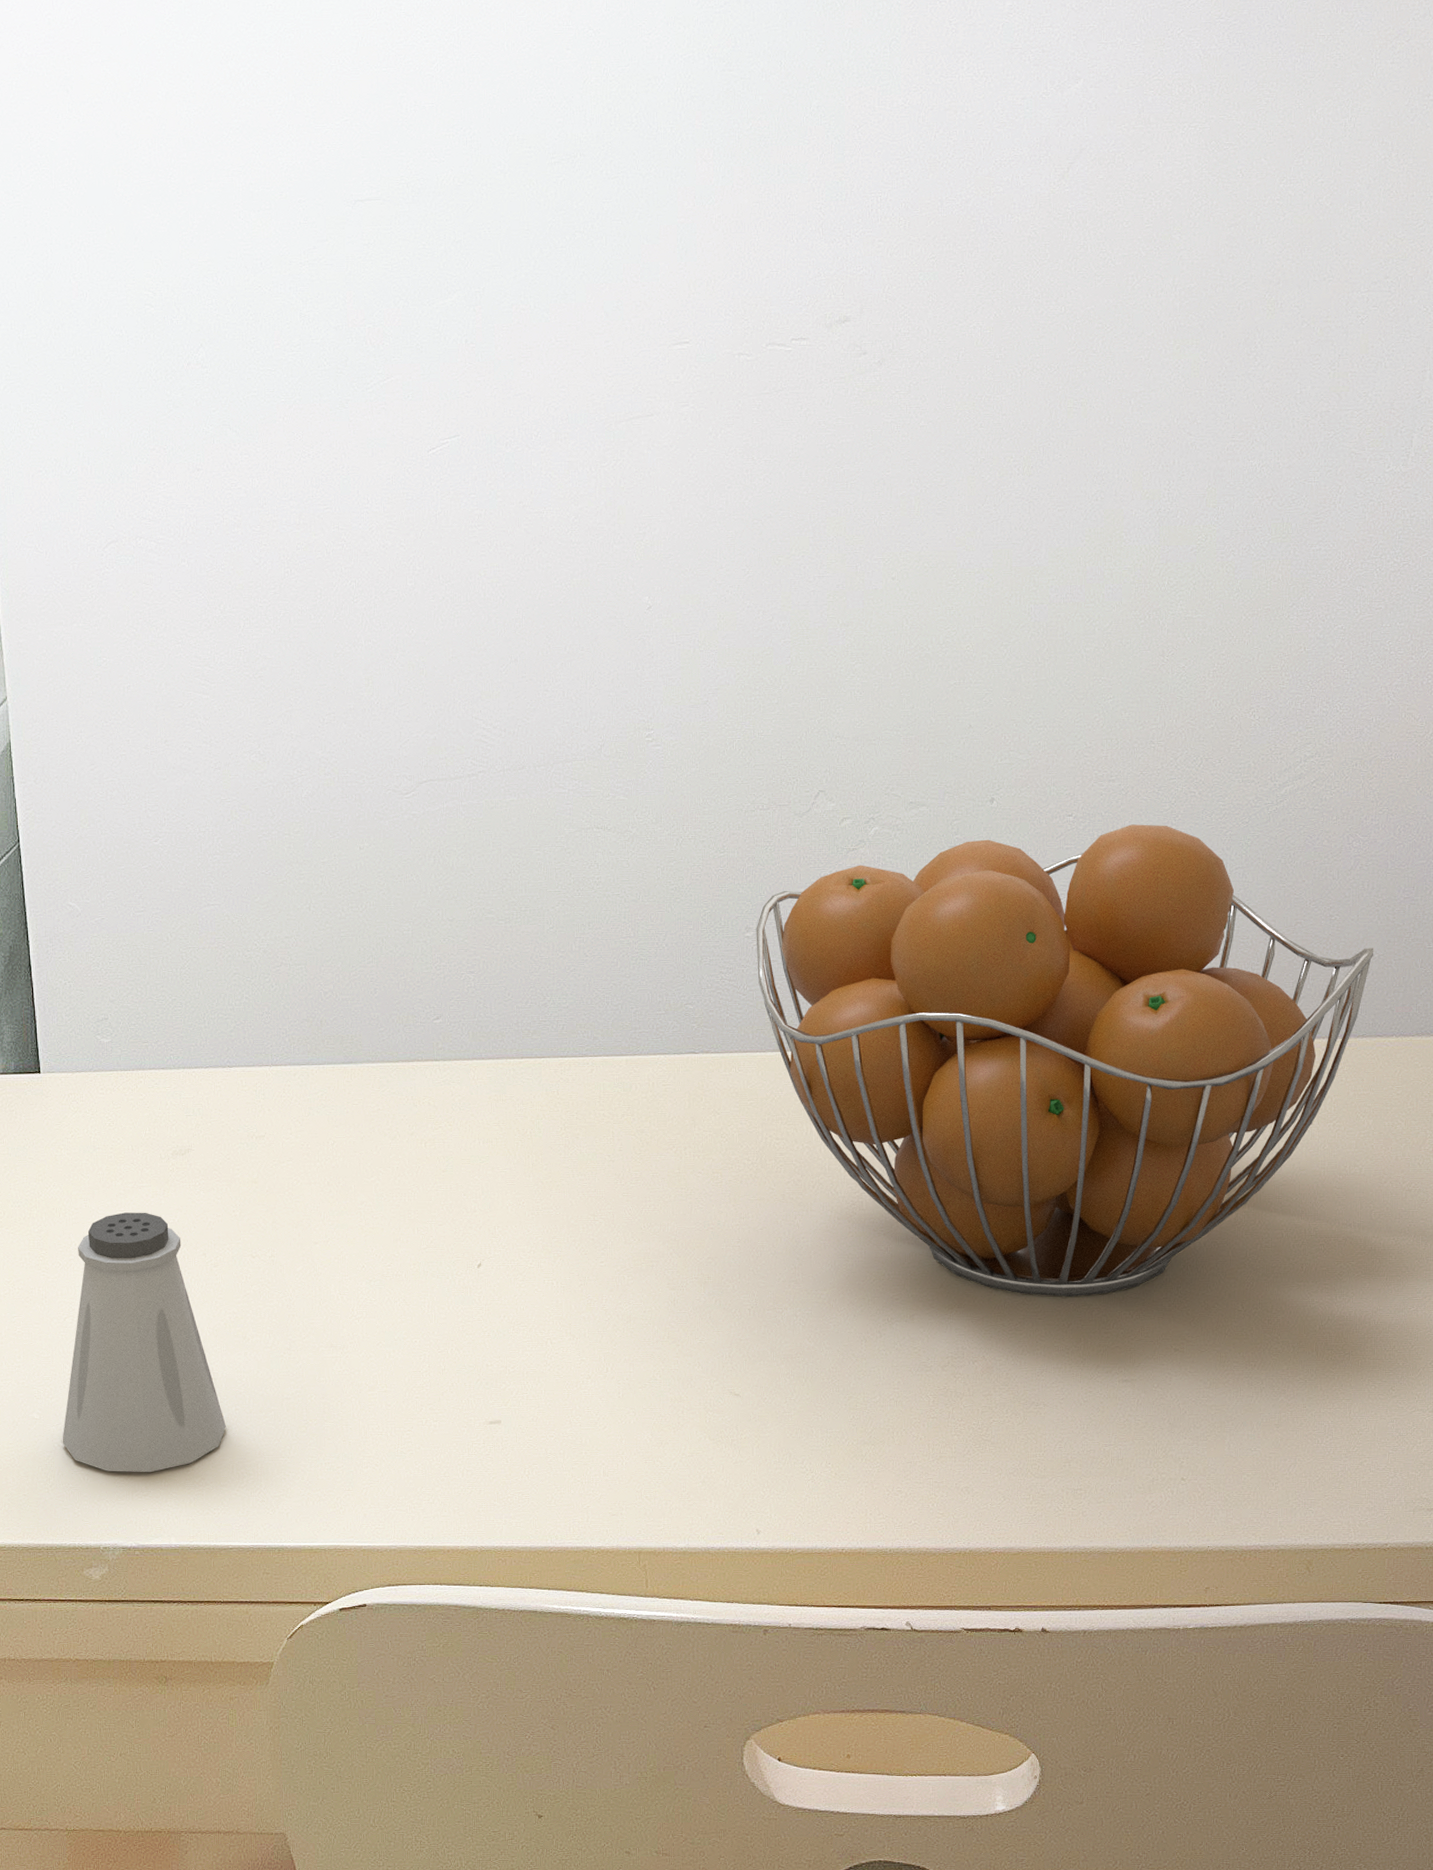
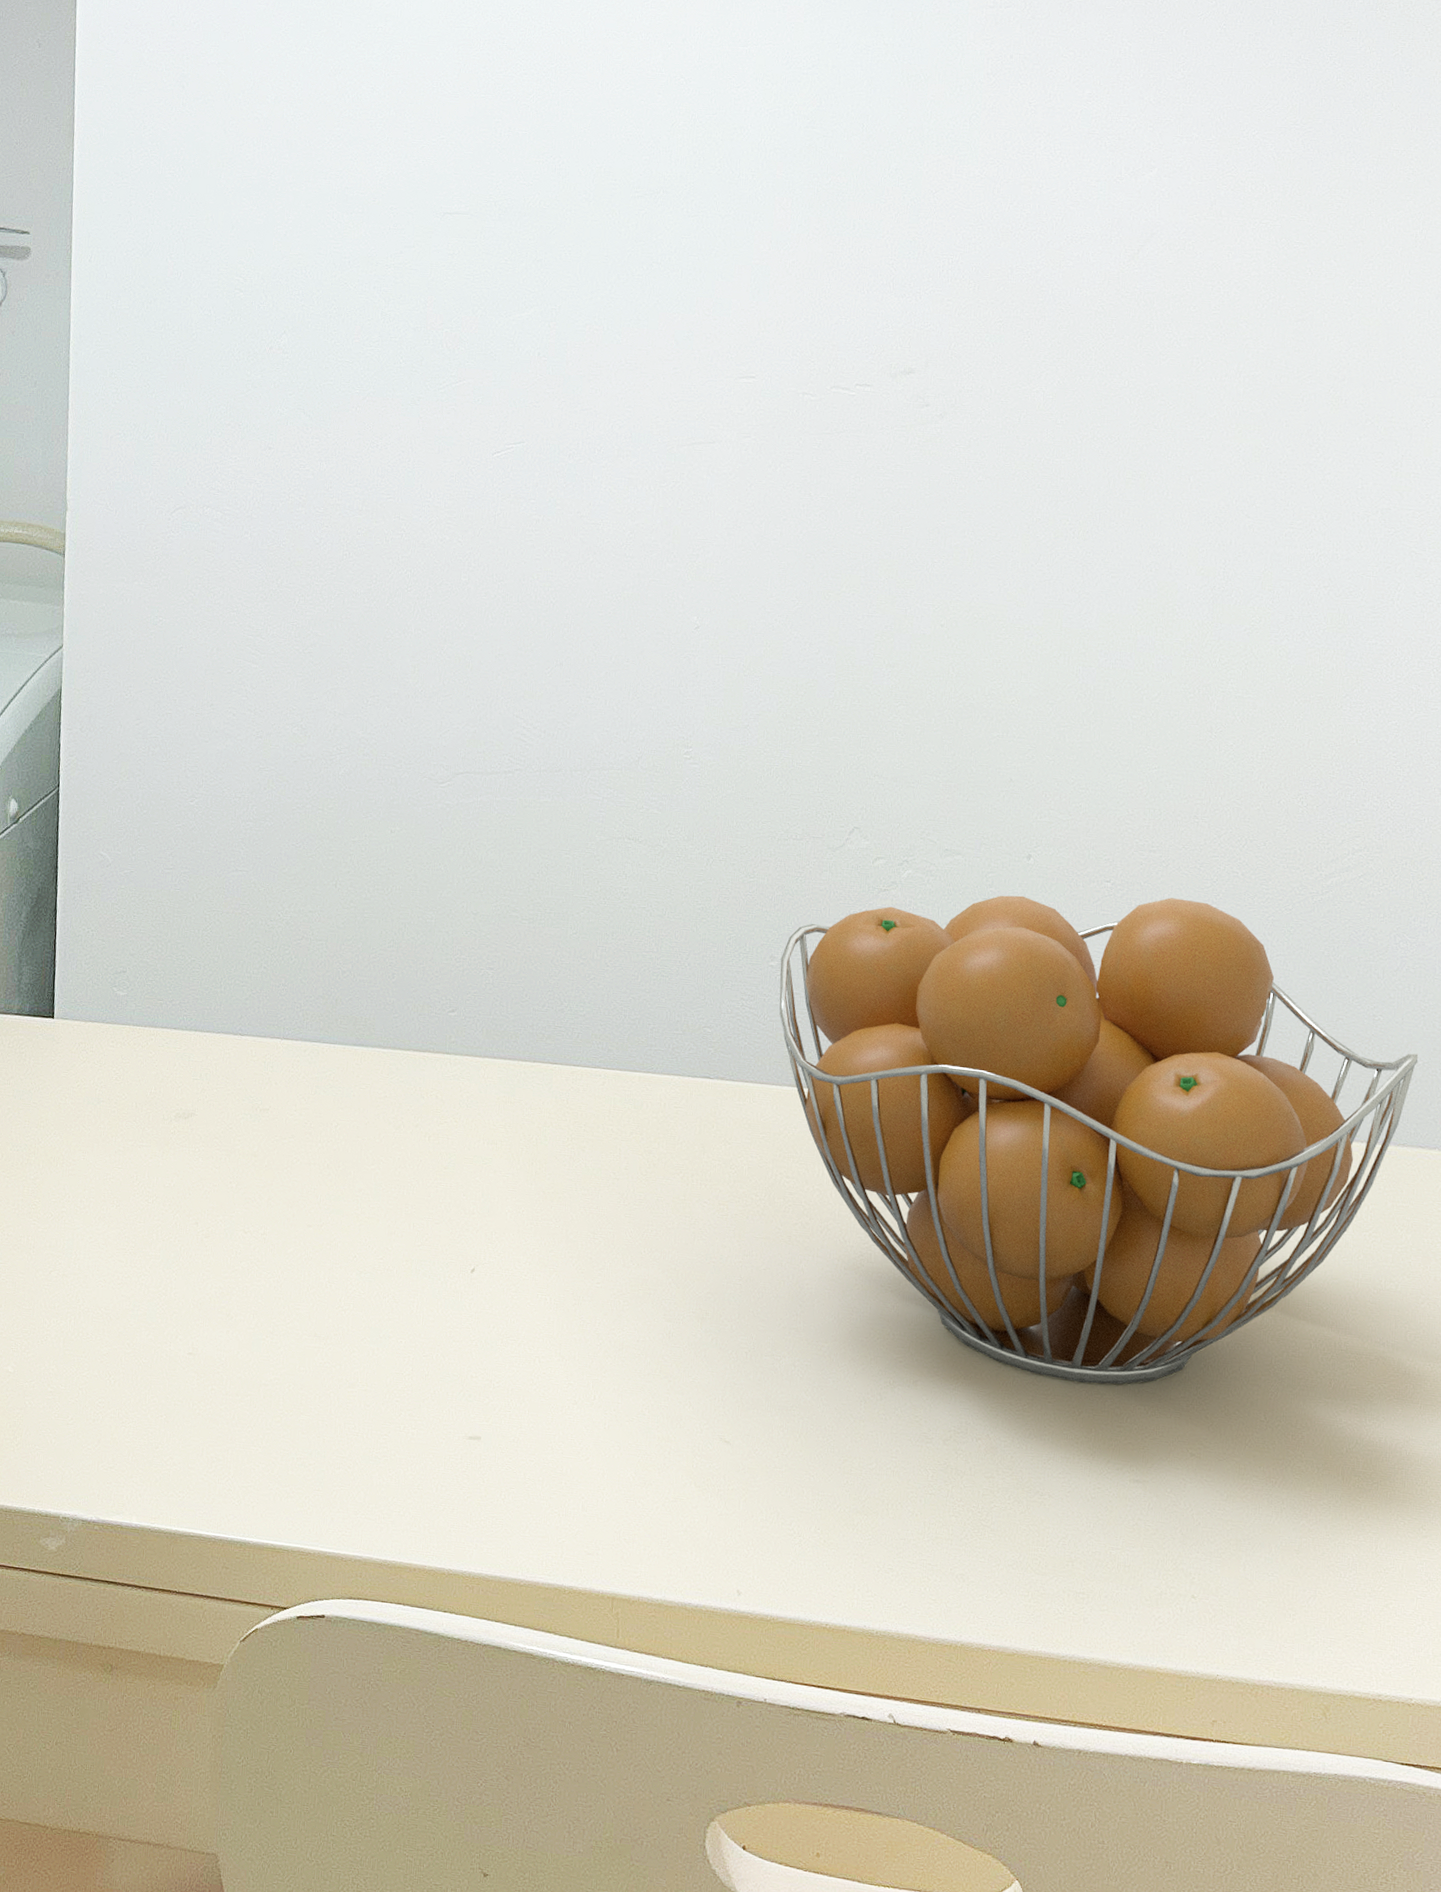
saltshaker: present [62,1212,226,1473] -> none [33,1170,200,1445]

